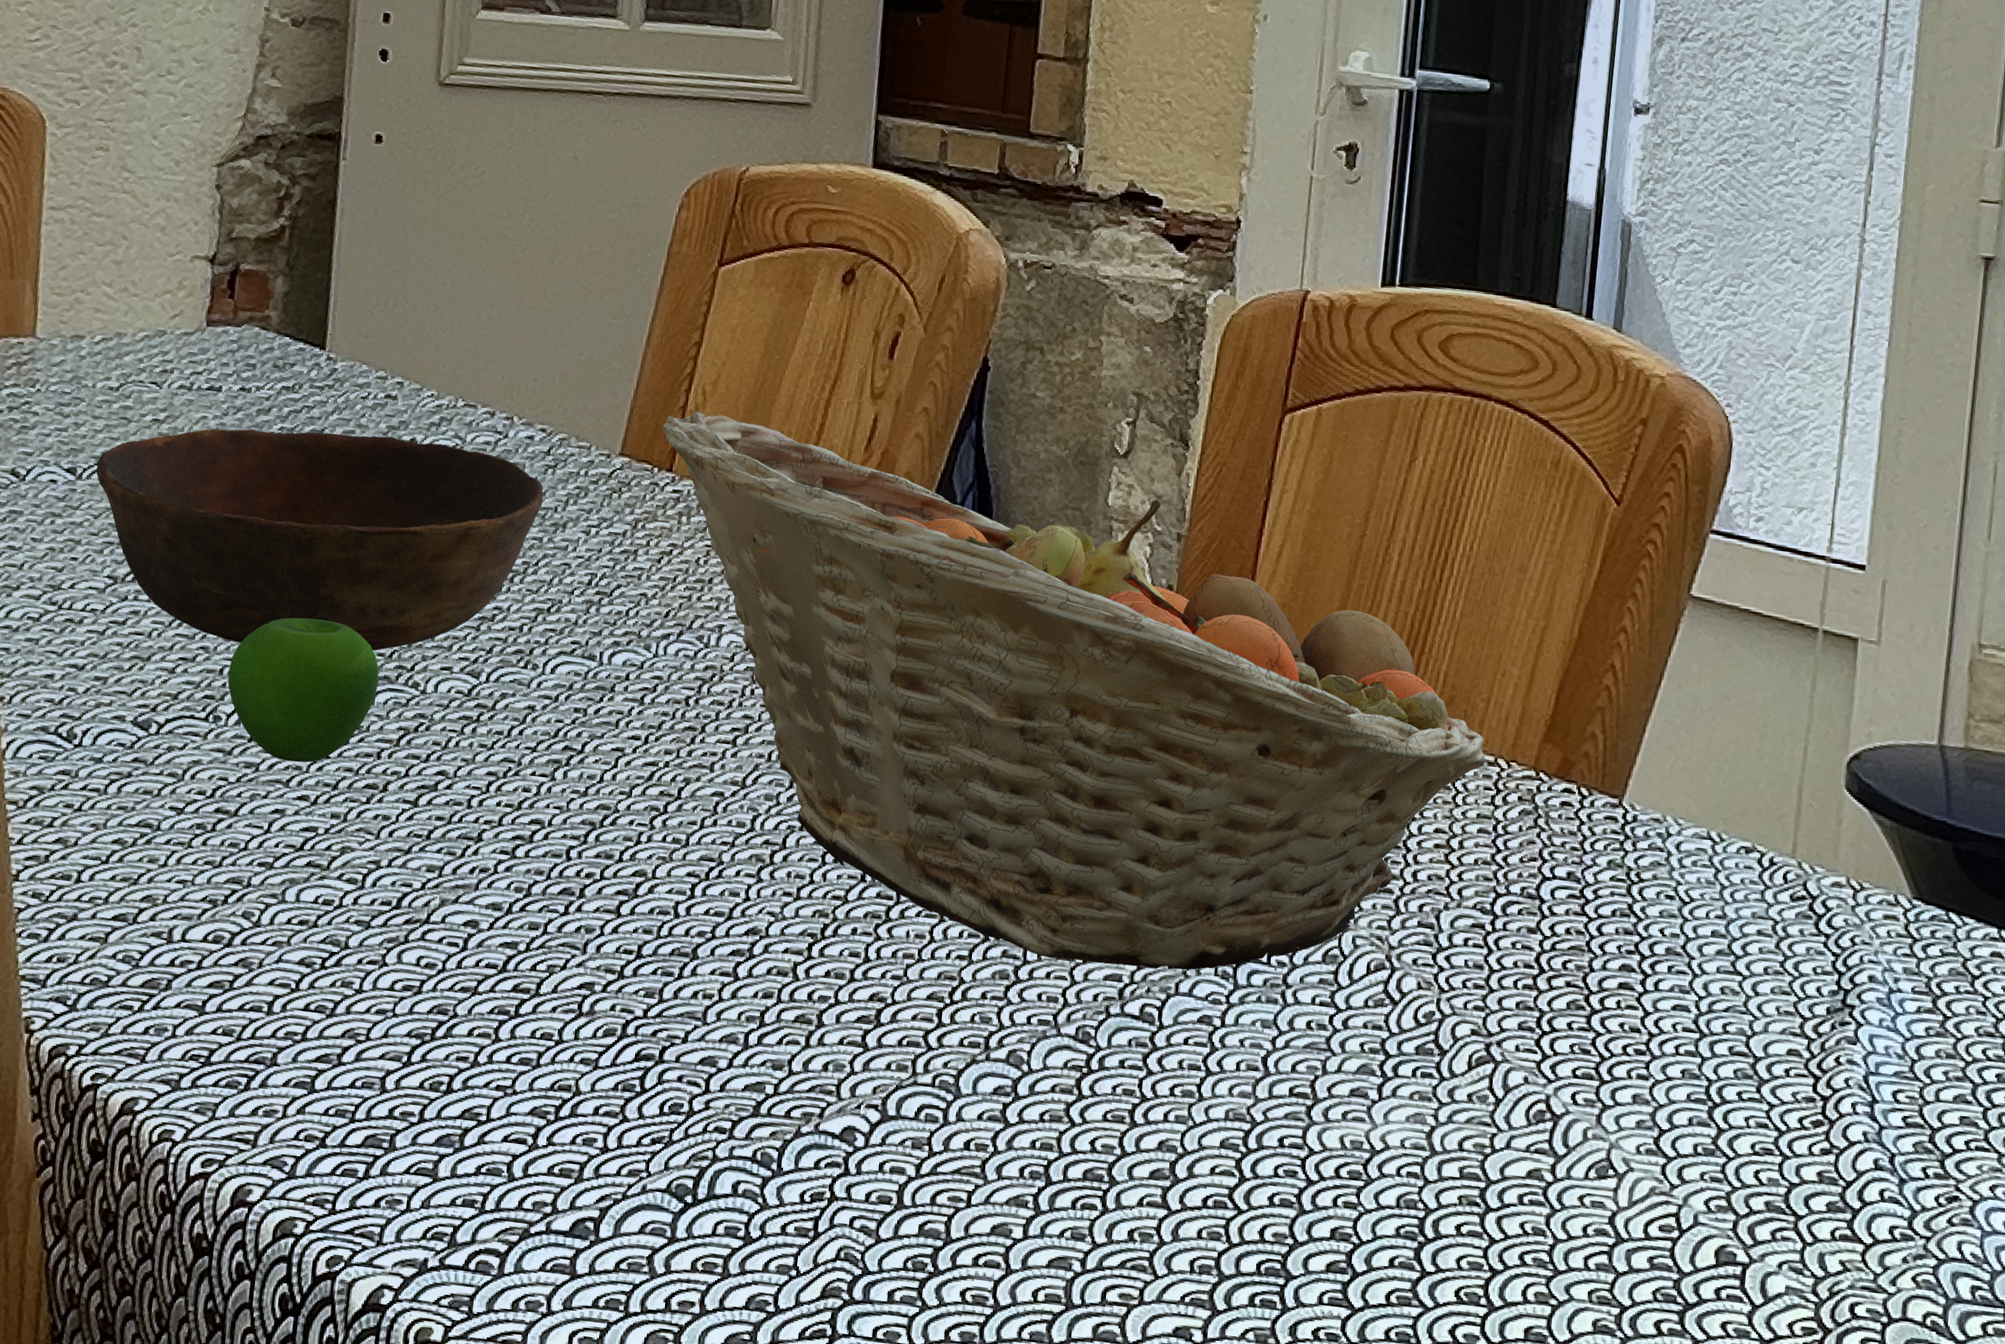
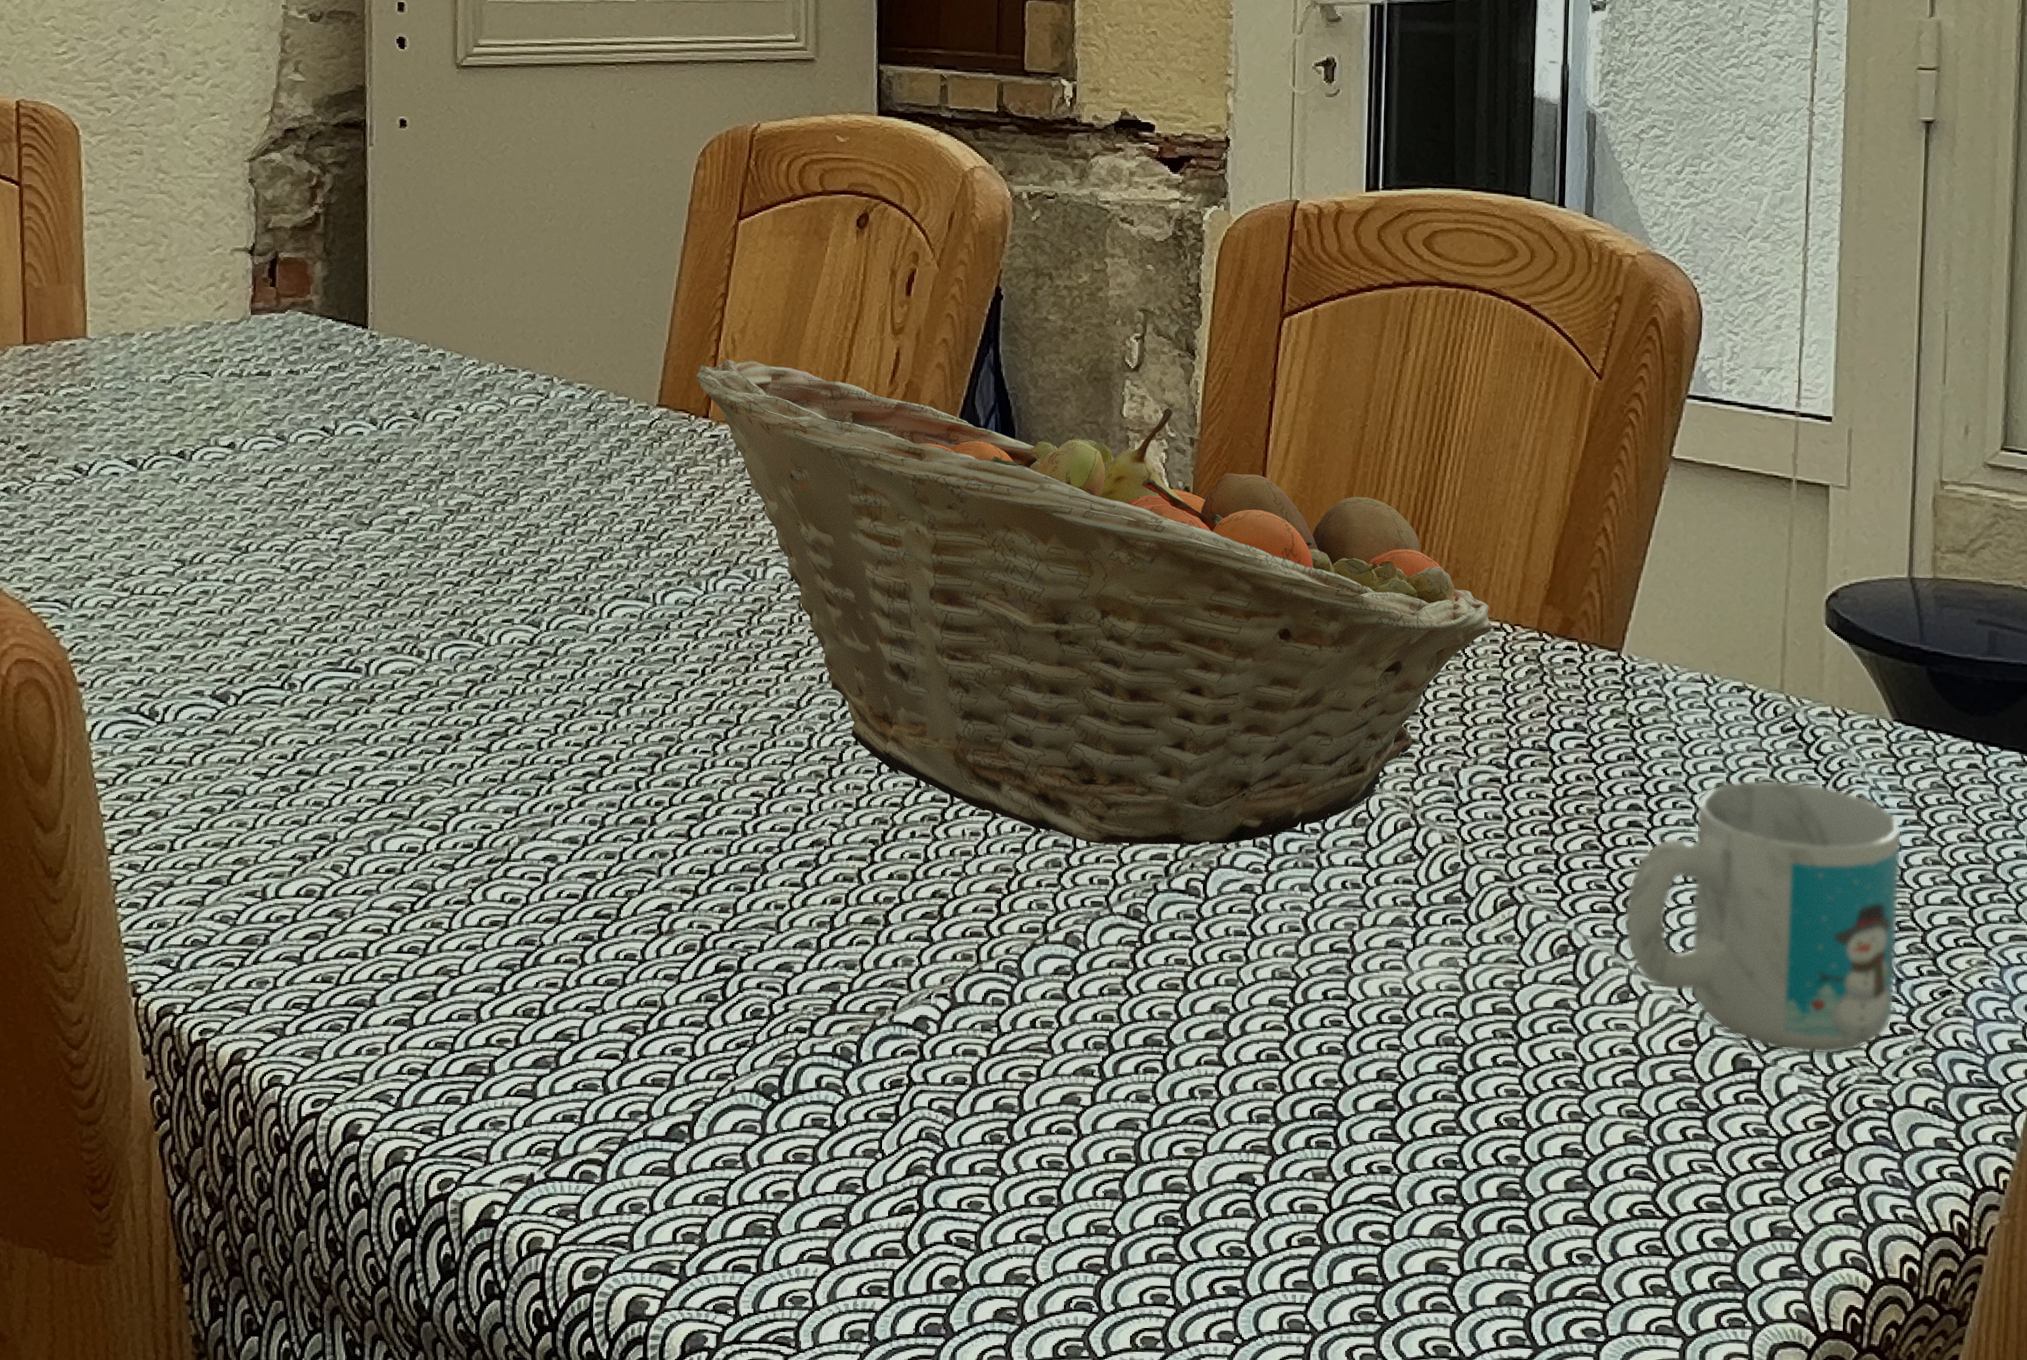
bowl: present [96,429,544,651] -> none [156,406,588,613]
apple: present [228,617,379,763] -> none [299,584,445,721]
mug: none [1607,948,1915,1256] -> present [1624,779,1902,1055]

